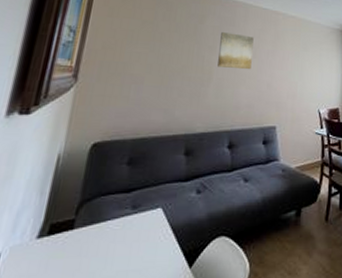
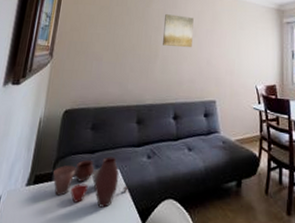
pottery set: none [75,194,173,254] -> present [53,156,128,208]

